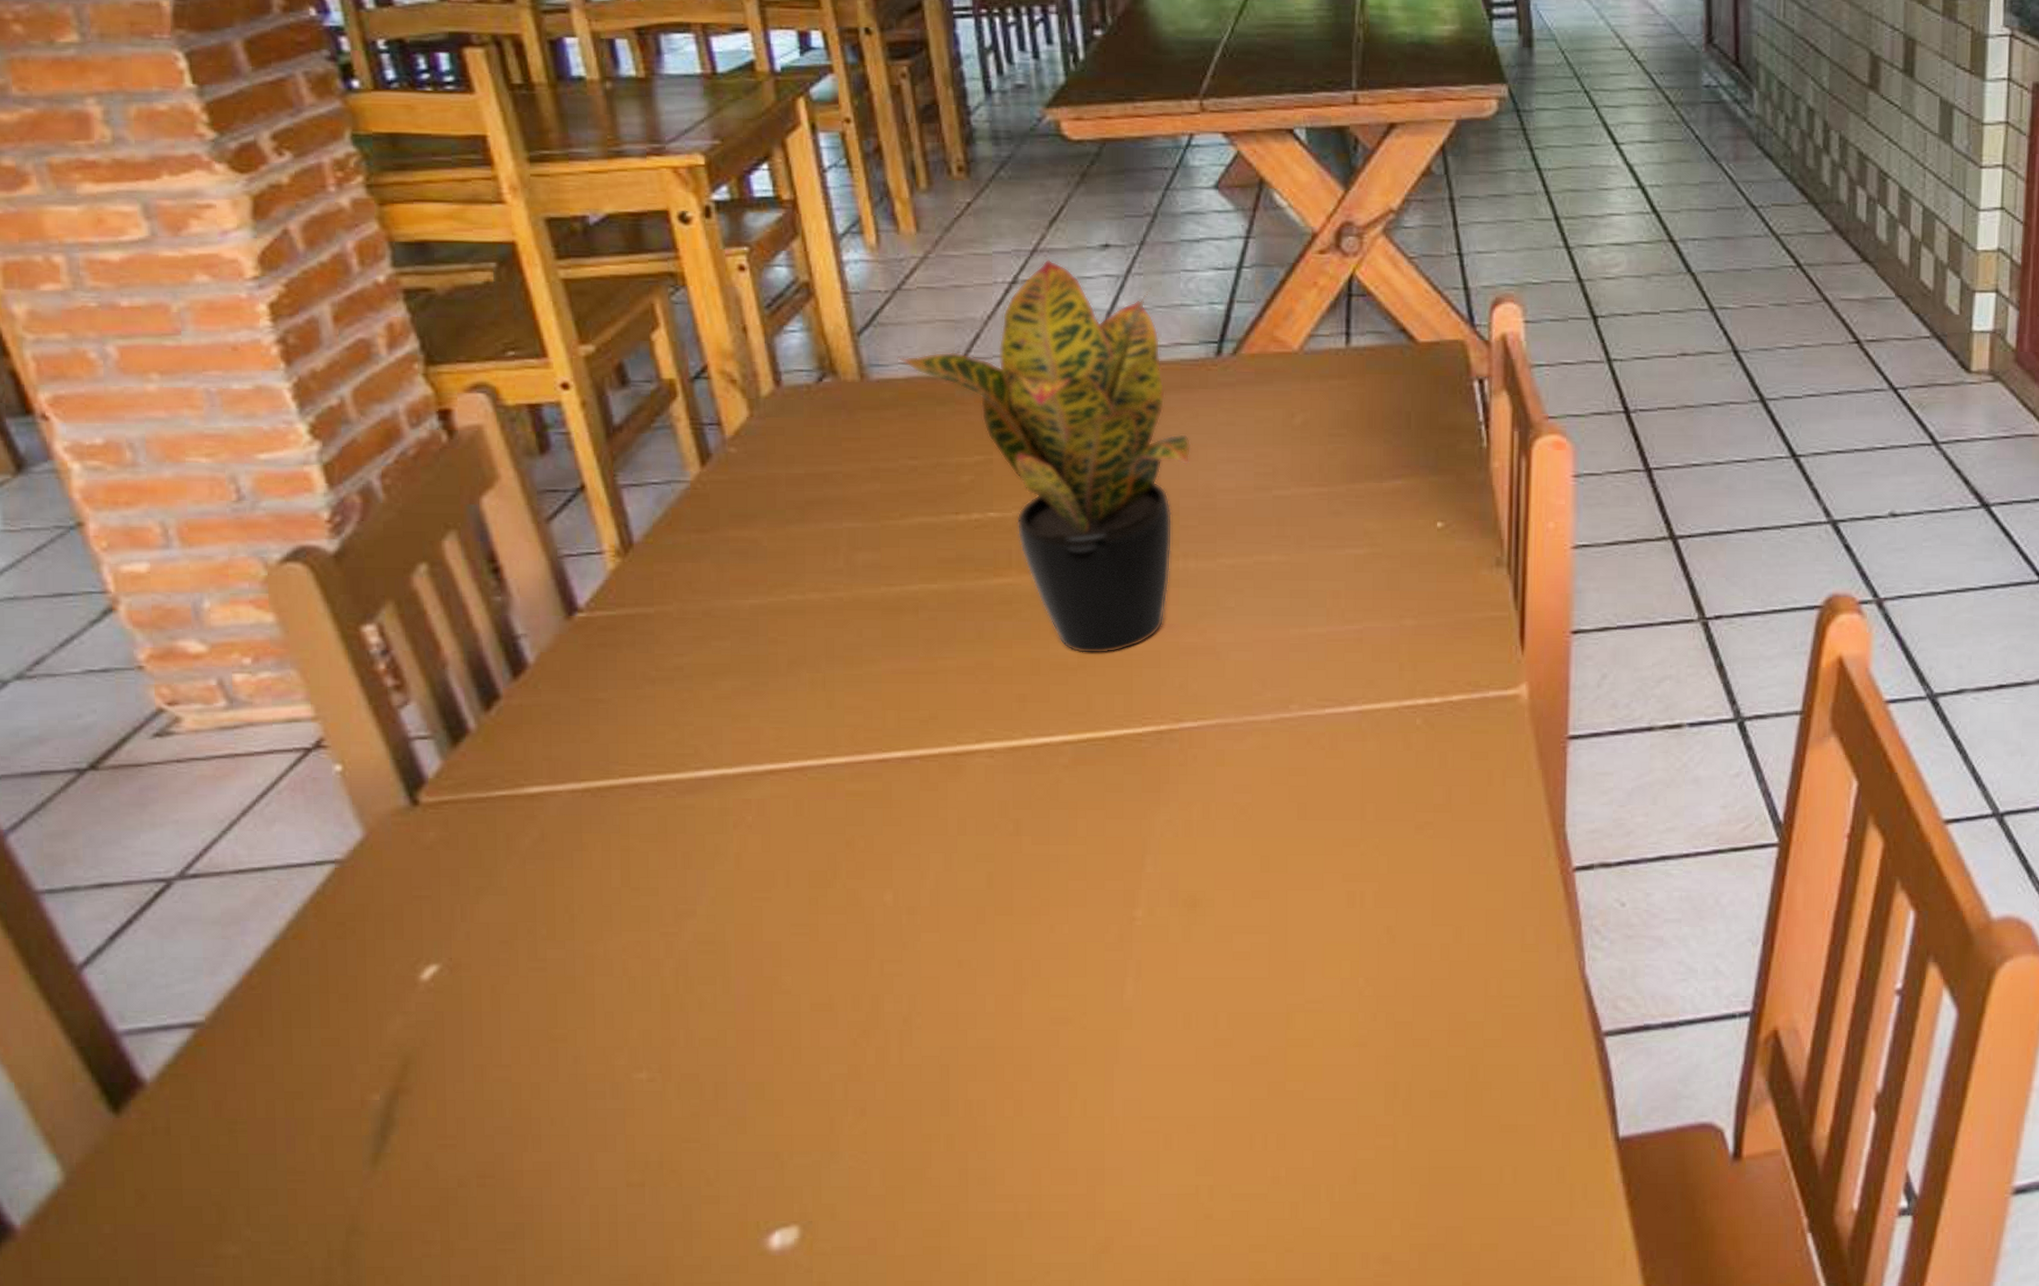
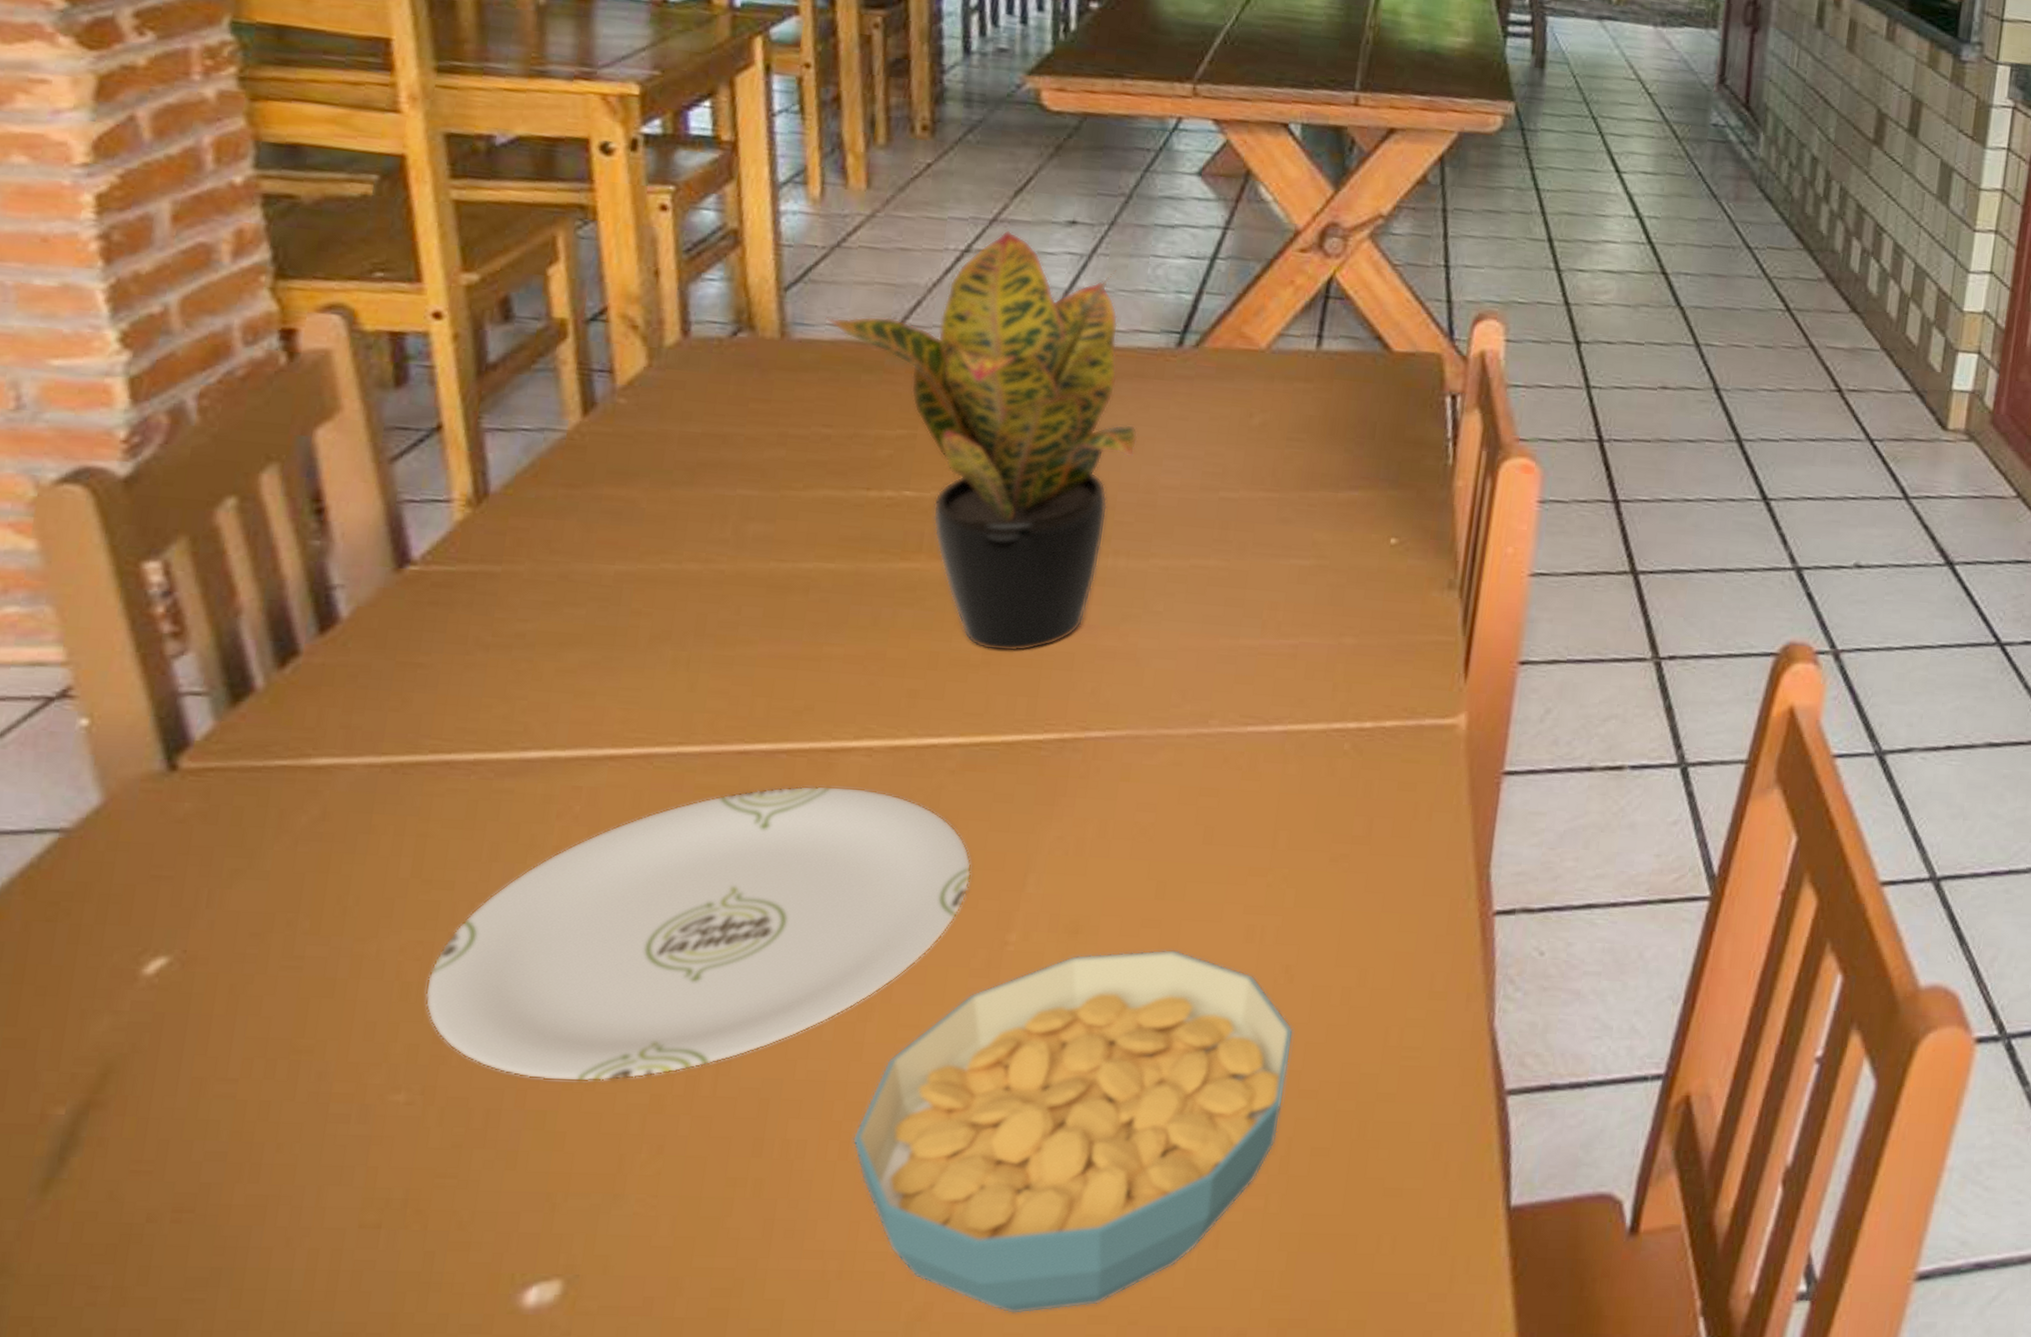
plate: none [648,786,1095,1057] -> present [425,785,972,1082]
cereal bowl: none [1024,917,1402,1246] -> present [852,949,1294,1315]

